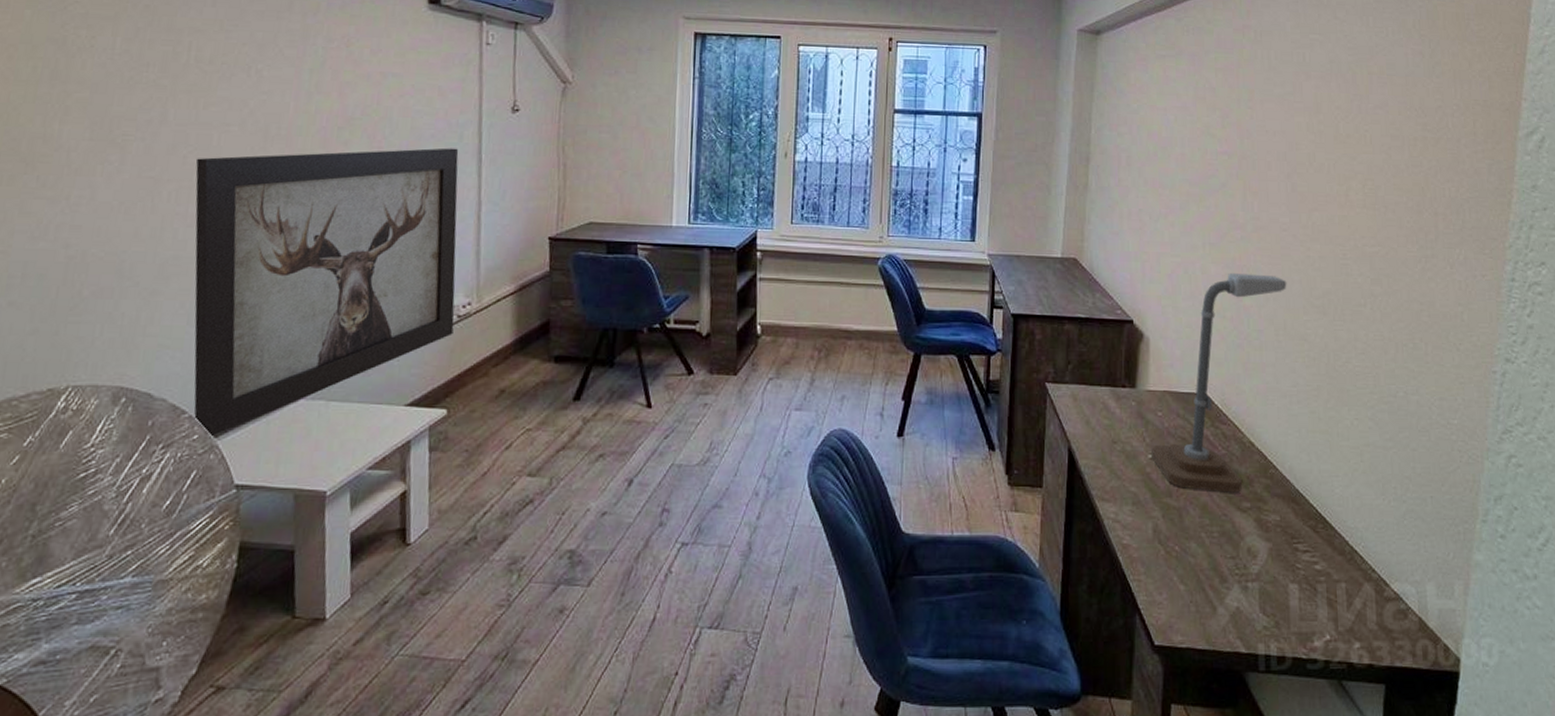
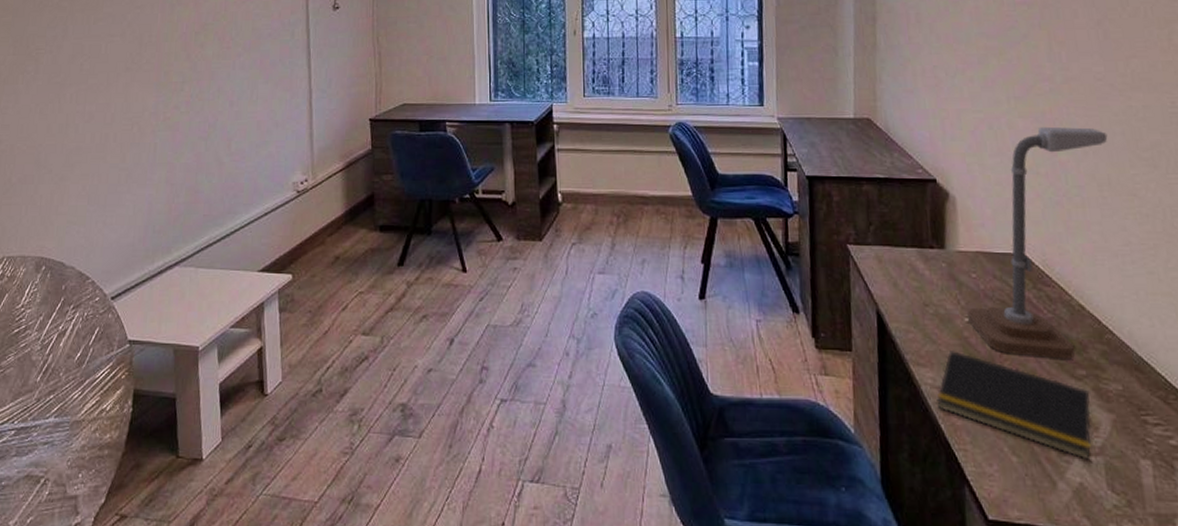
wall art: present [193,148,459,439] -> none [90,44,295,301]
notepad: none [1116,485,1252,586] -> present [935,349,1092,460]

